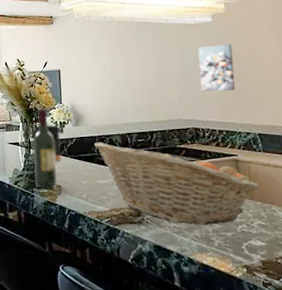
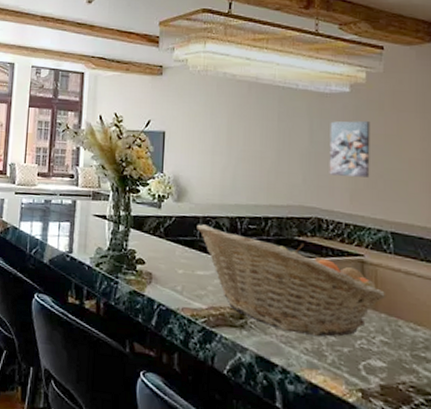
wine bottle: present [33,108,57,189] -> none [121,176,150,276]
bottle: present [34,112,61,161] -> none [126,181,158,243]

